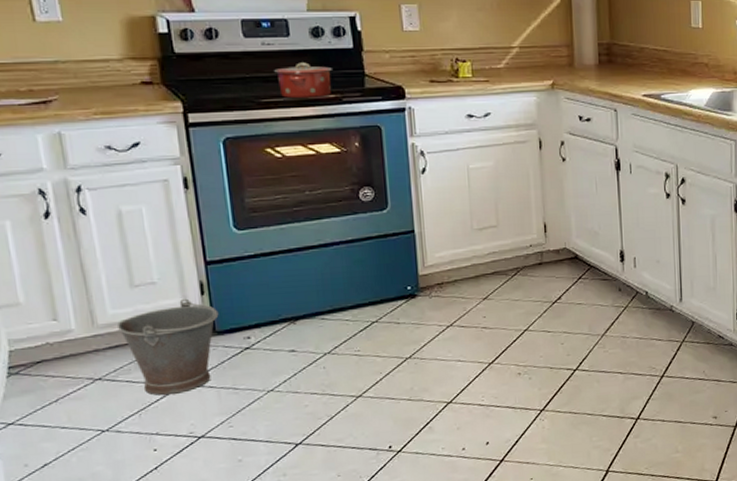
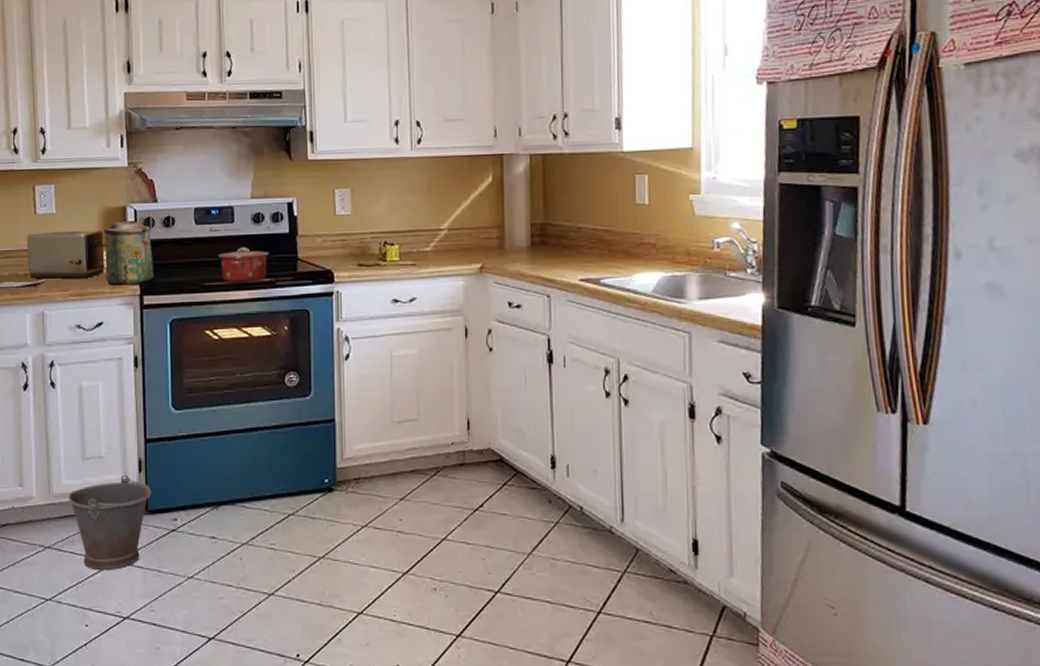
toaster: none [25,41,136,96] -> present [26,230,105,279]
canister: none [129,33,199,103] -> present [104,221,154,285]

